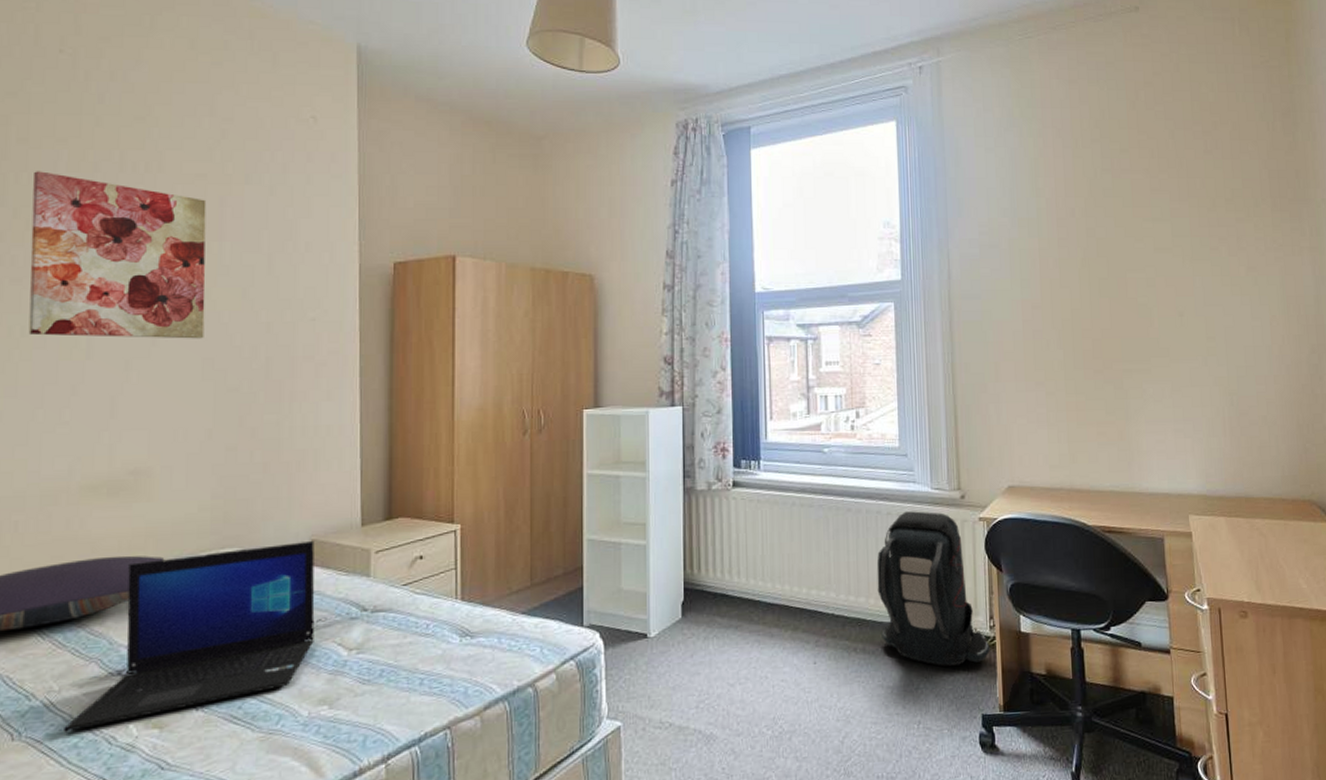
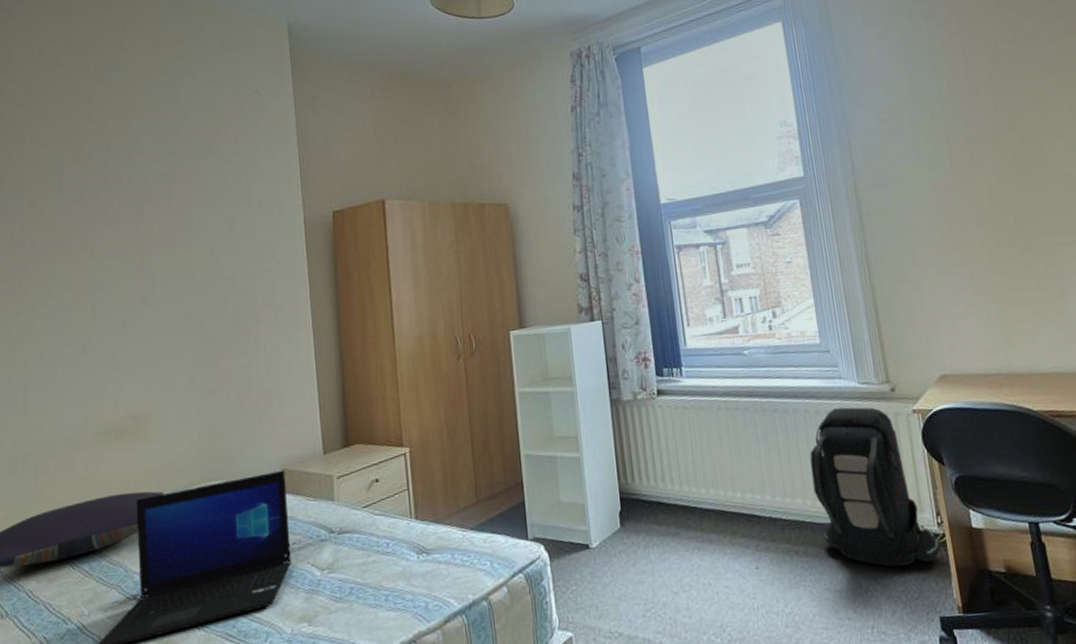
wall art: present [28,171,207,339] -> none [44,165,183,305]

